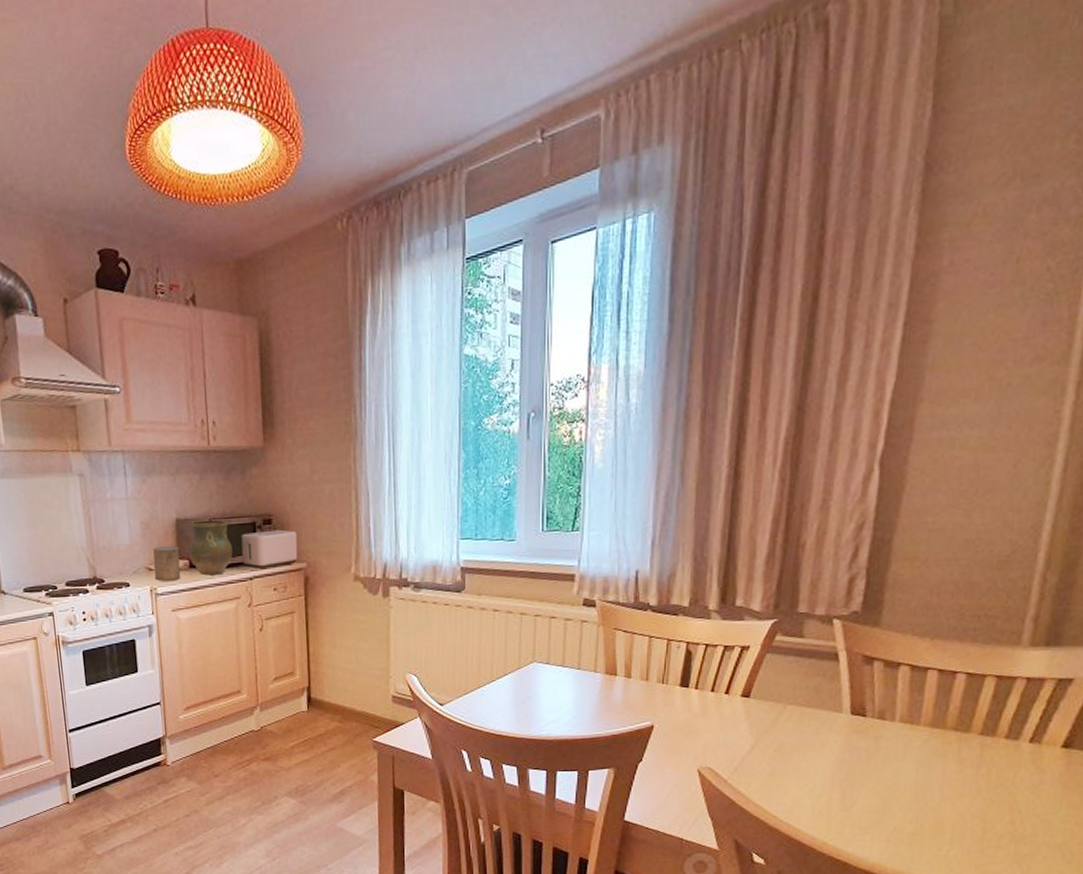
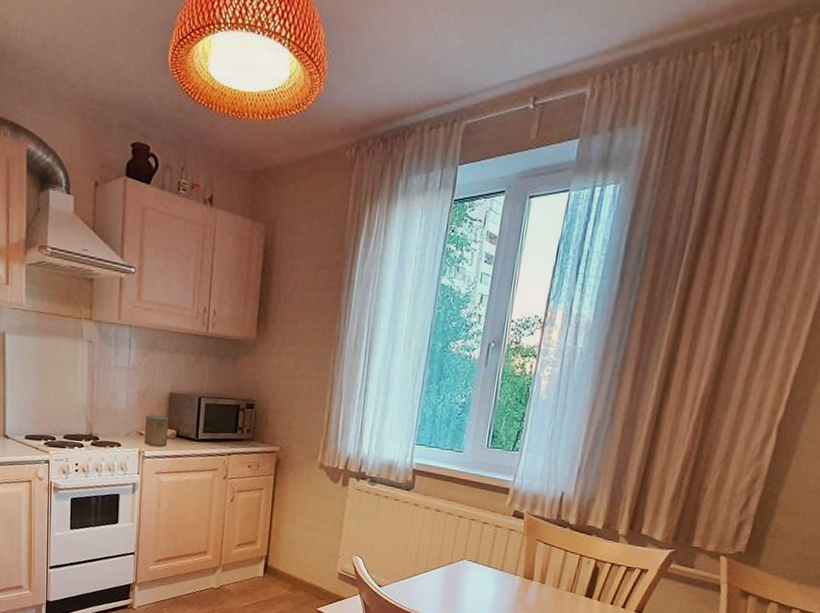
ceramic jug: present [188,519,233,576] -> none [177,396,216,447]
toaster: present [241,529,298,569] -> none [223,413,275,447]

